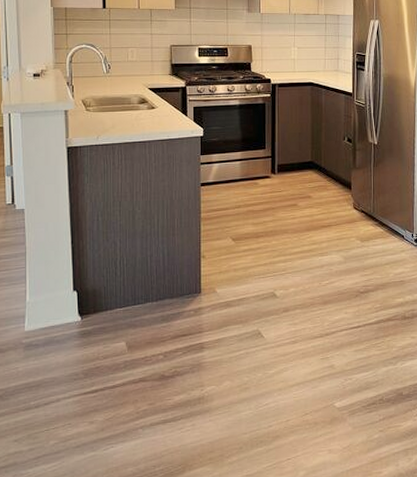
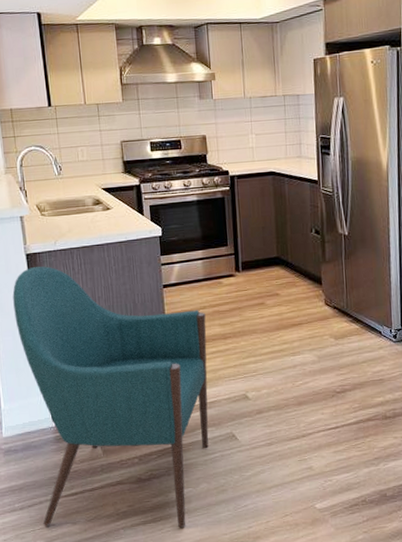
chair: none [49,159,240,427] -> present [12,266,209,528]

